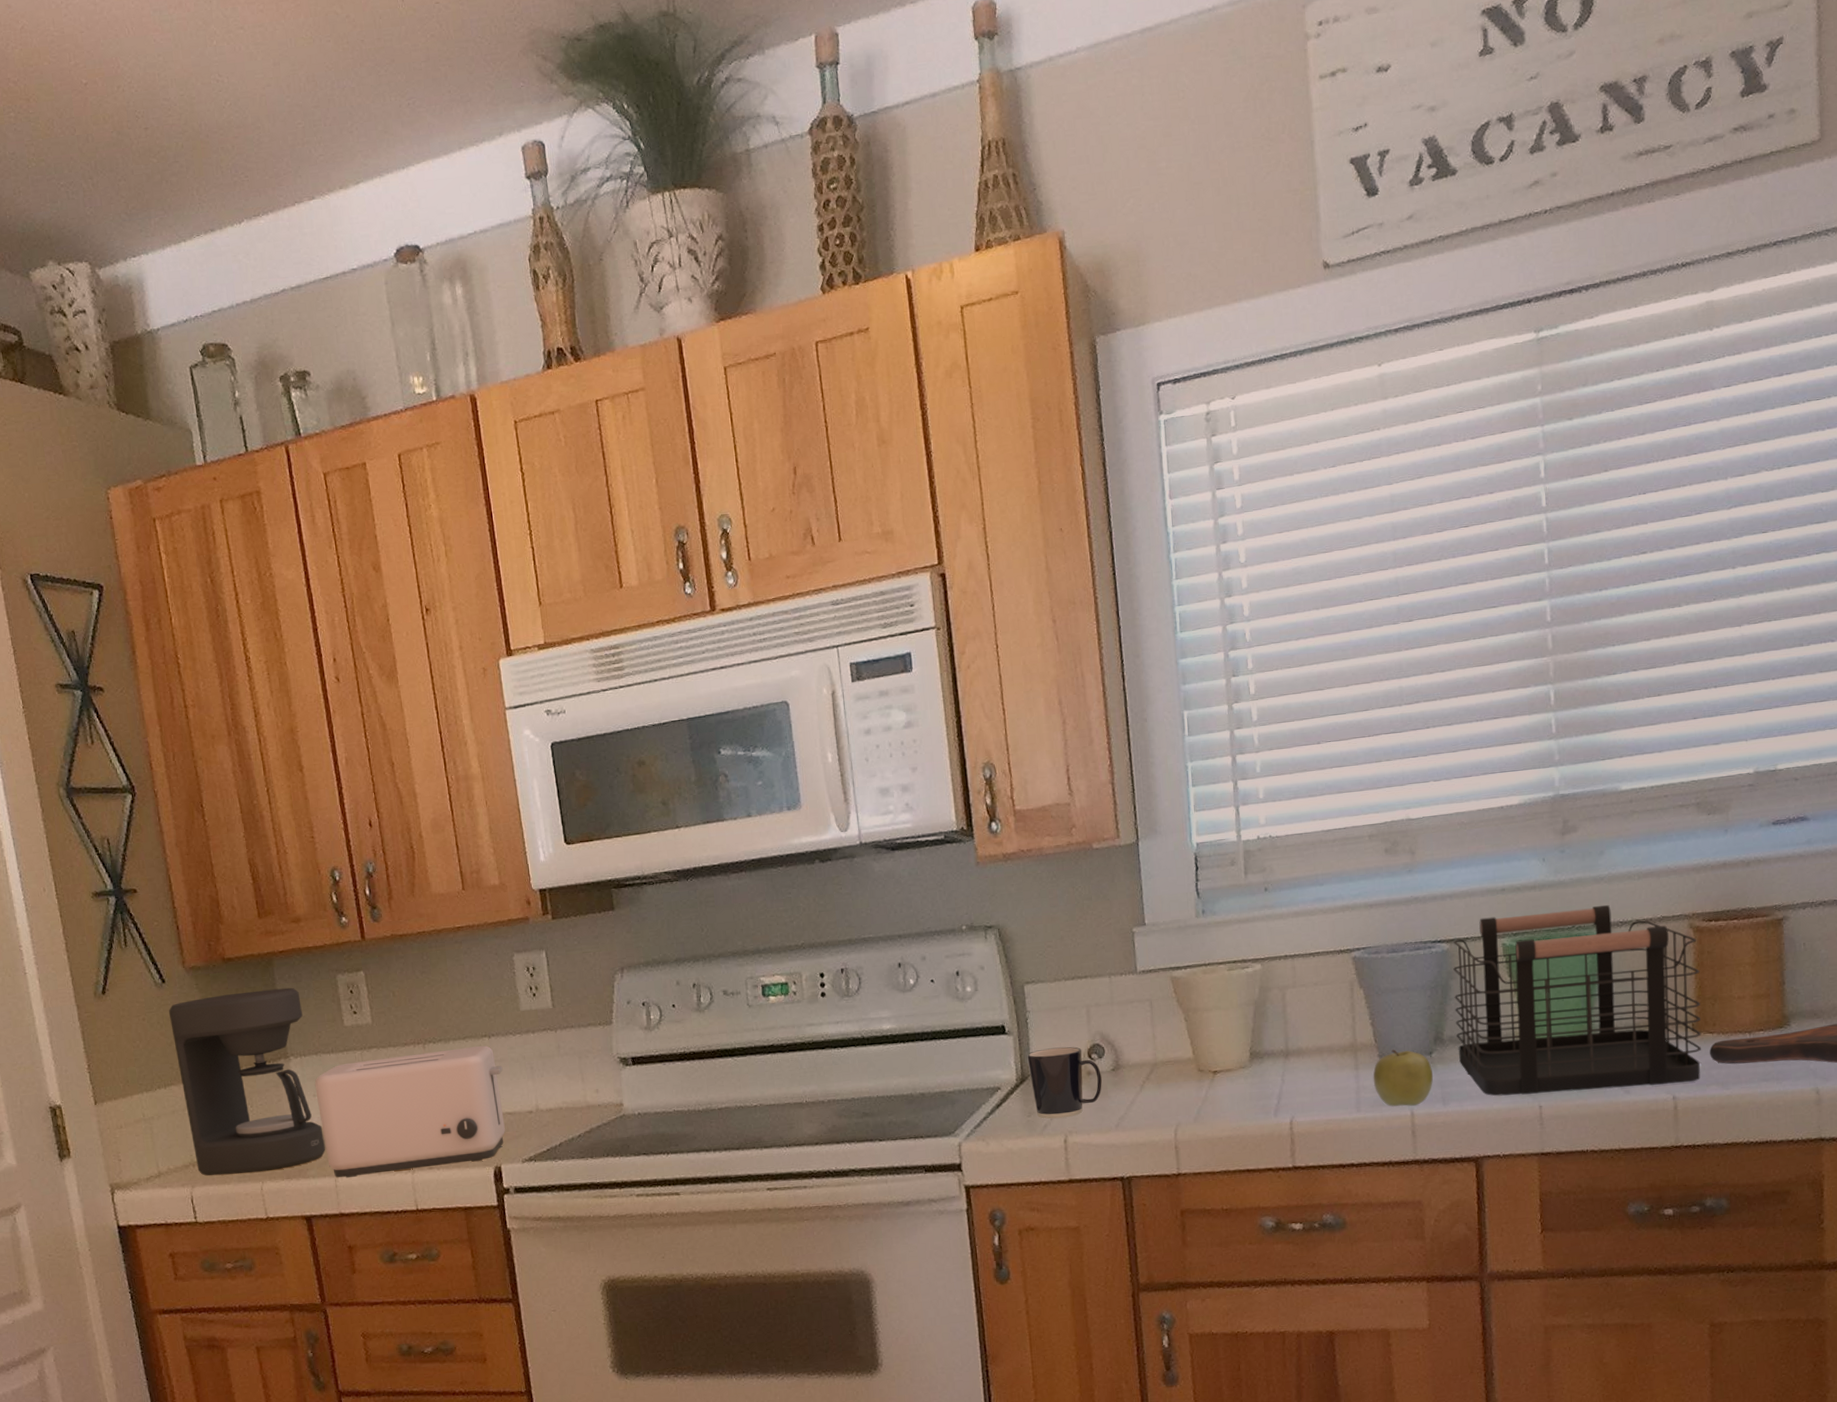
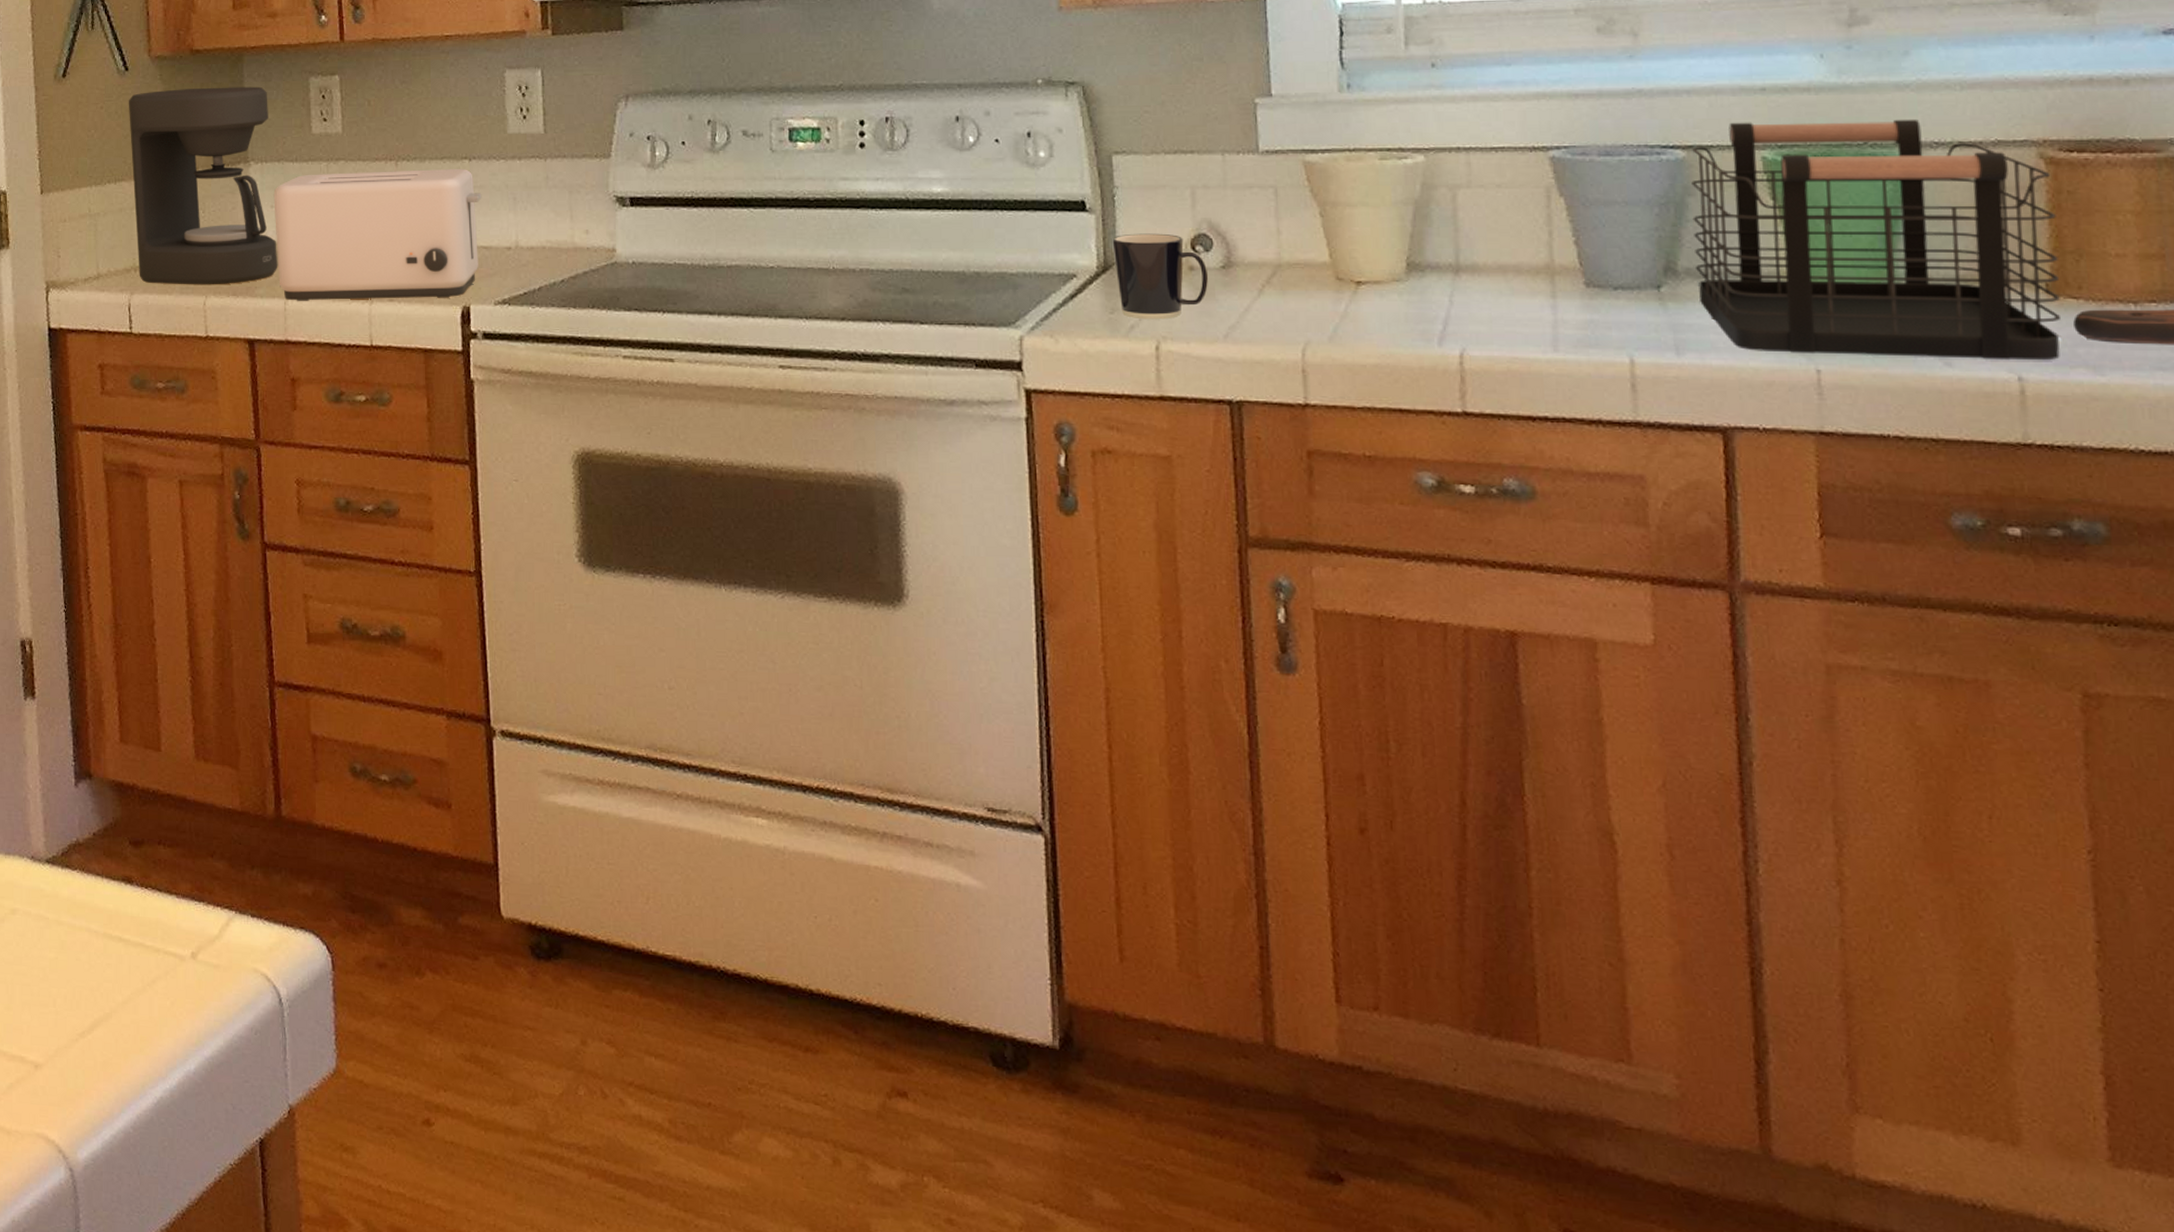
fruit: present [1373,1049,1433,1107] -> none [1576,277,1662,351]

